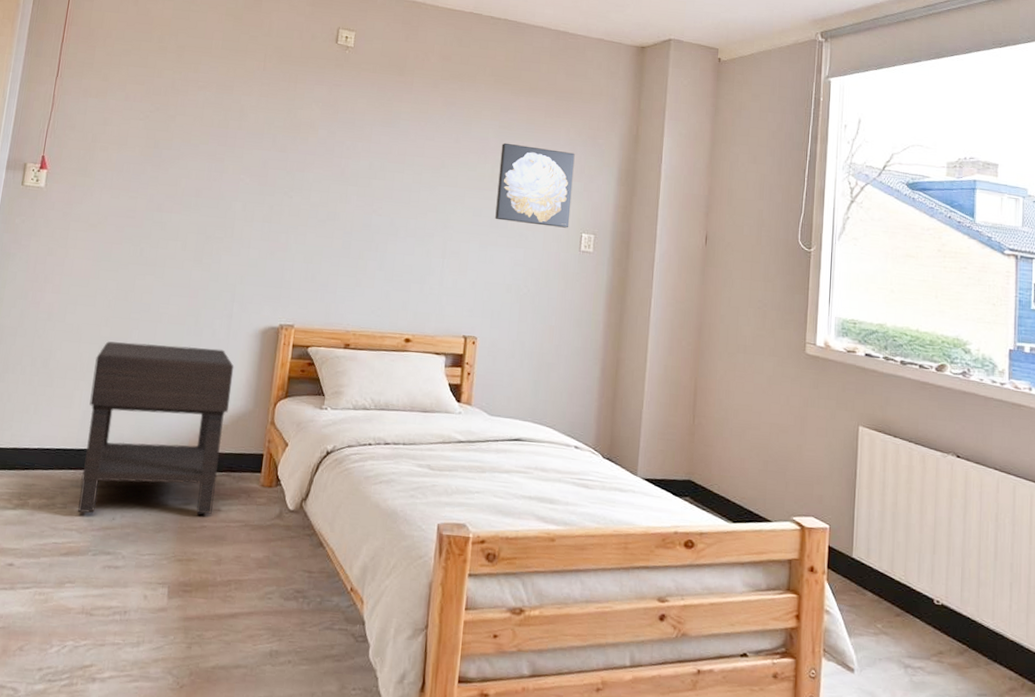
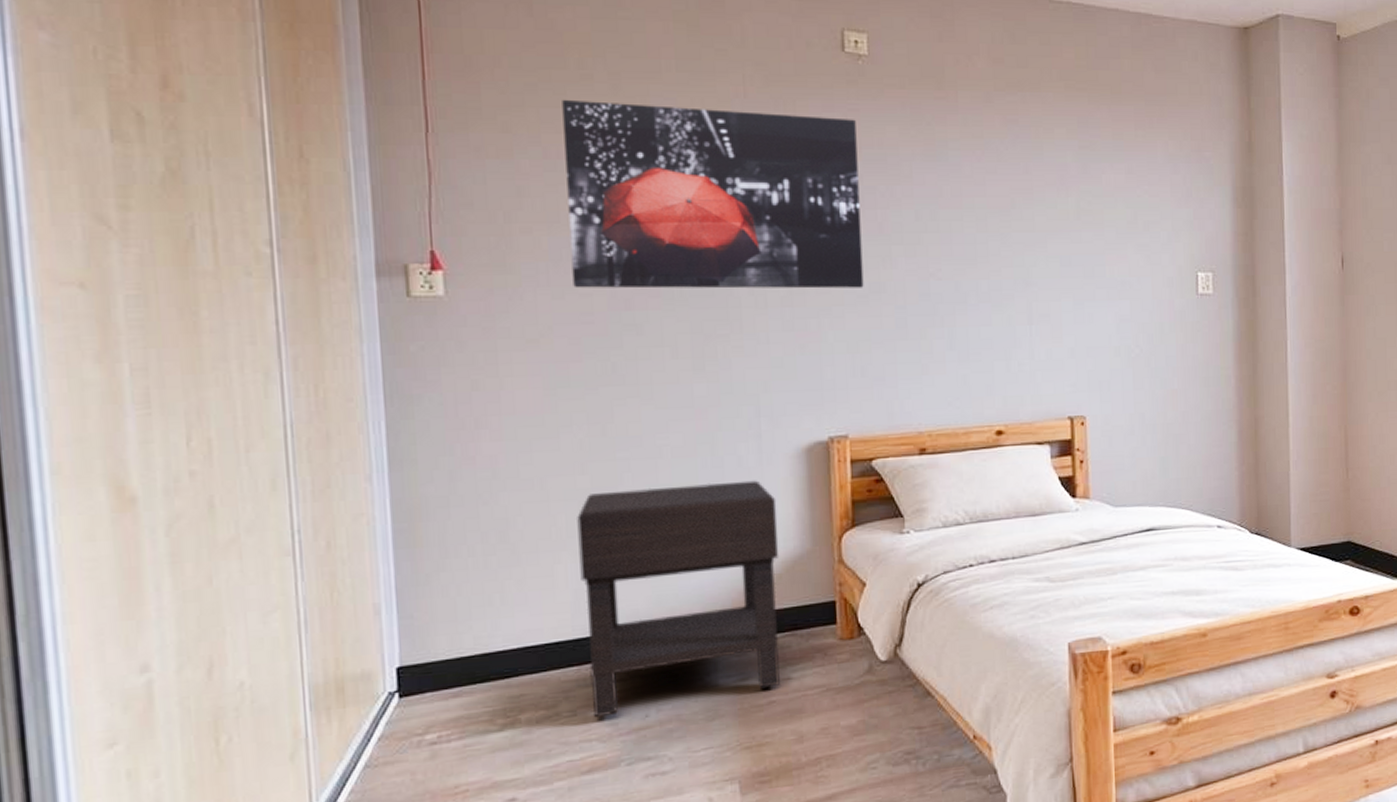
wall art: none [126,62,337,215] -> present [562,99,864,289]
wall art: present [495,142,575,228] -> none [1085,167,1181,269]

